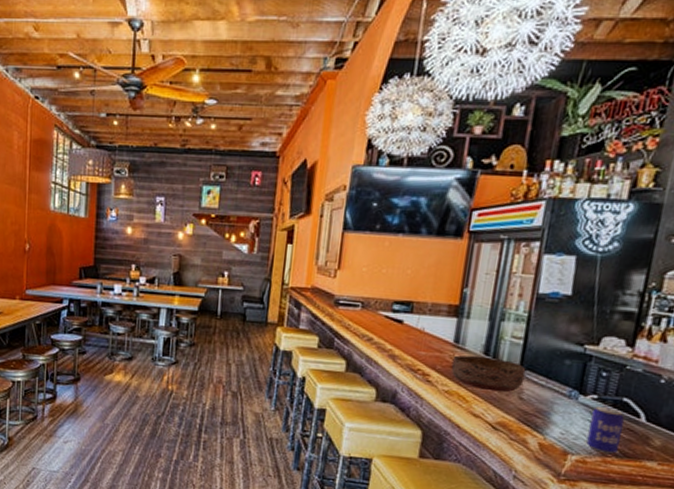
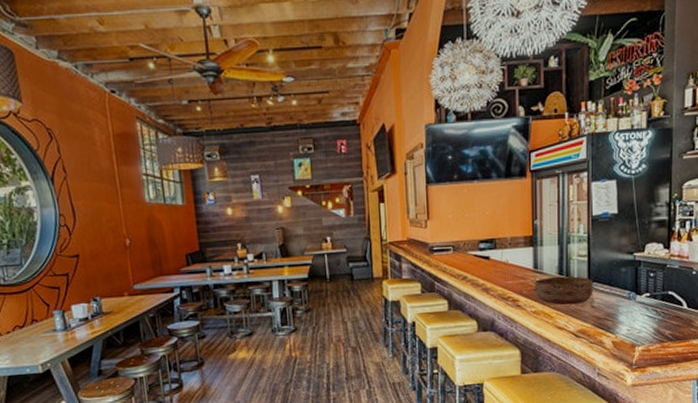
beer can: present [586,403,624,454] -> none [647,298,672,340]

